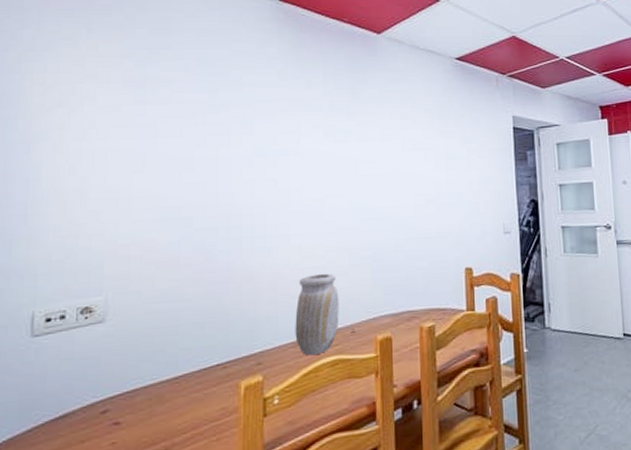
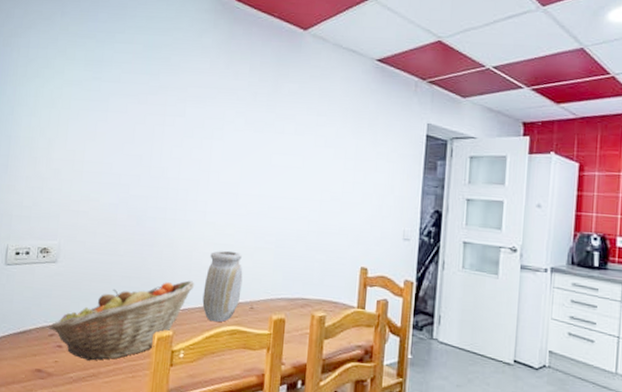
fruit basket: none [100,314,284,433] -> present [49,280,195,361]

